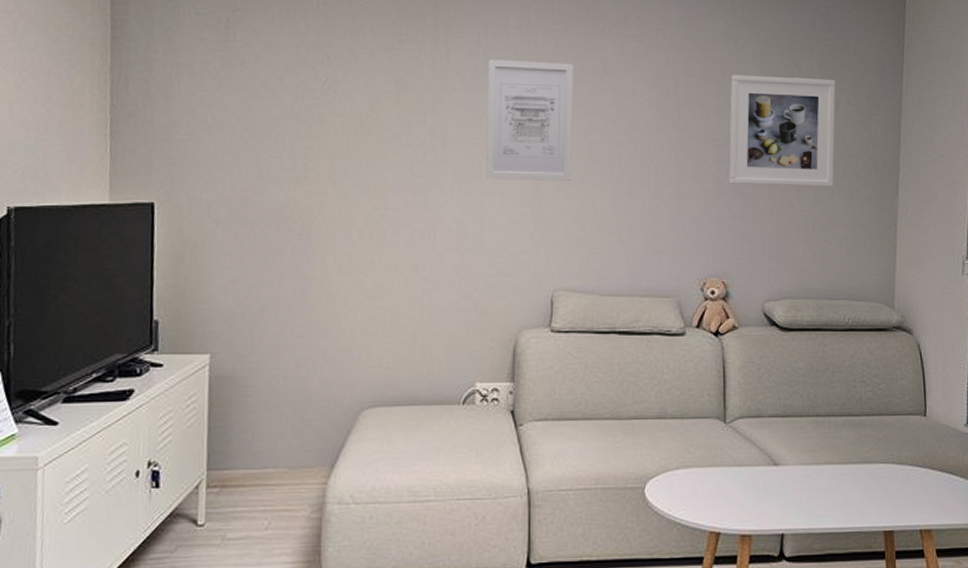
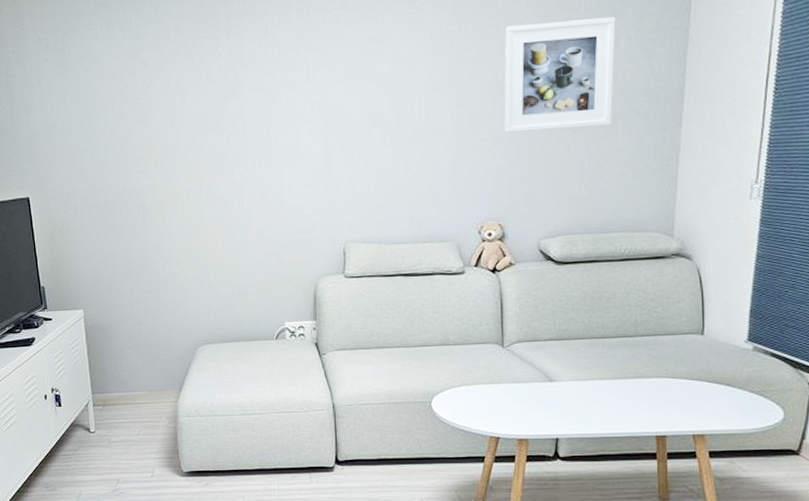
wall art: present [486,59,573,181] -> none [276,37,356,153]

